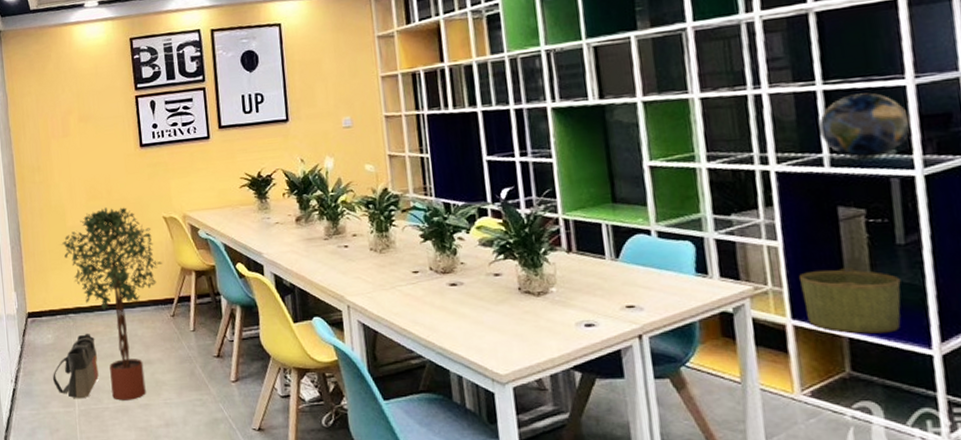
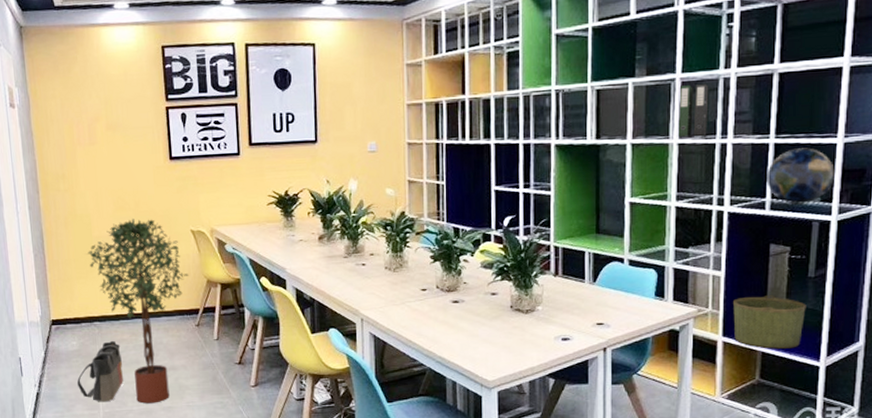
binder: none [692,31,735,91] -> present [677,84,709,137]

